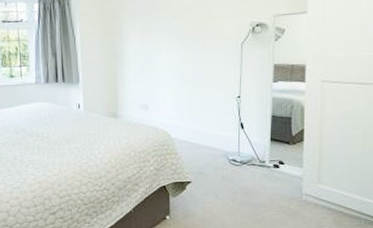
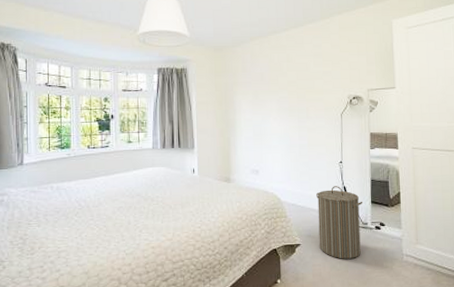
laundry hamper: none [210,122,262,197] -> present [316,186,363,259]

